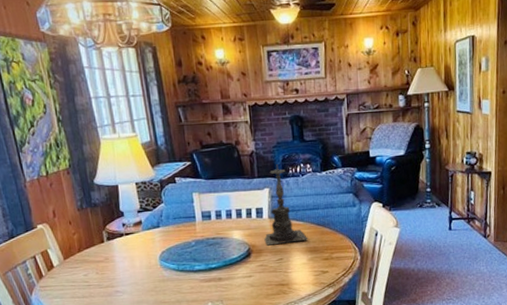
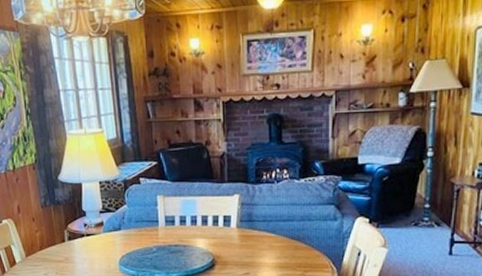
candle holder: present [264,164,308,246] -> none [230,168,280,258]

